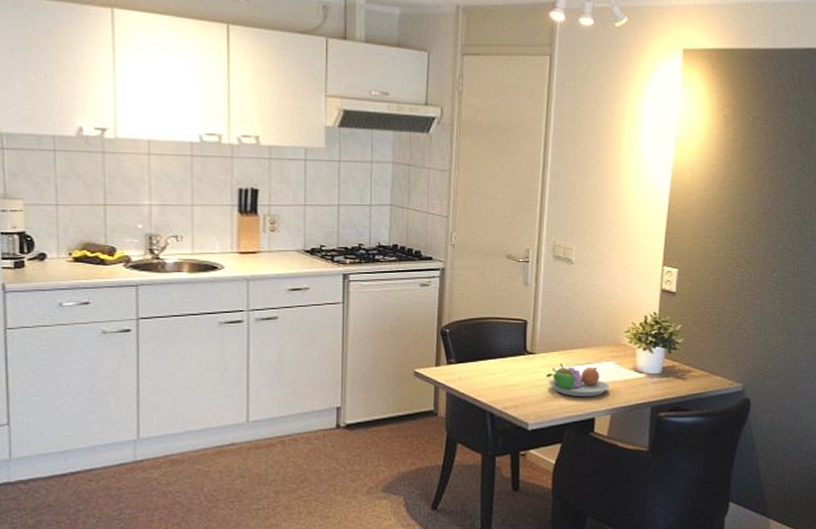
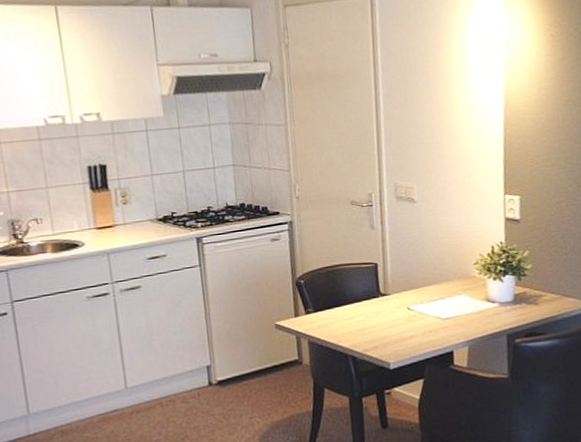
fruit bowl: present [546,363,610,397] -> none [402,301,465,333]

